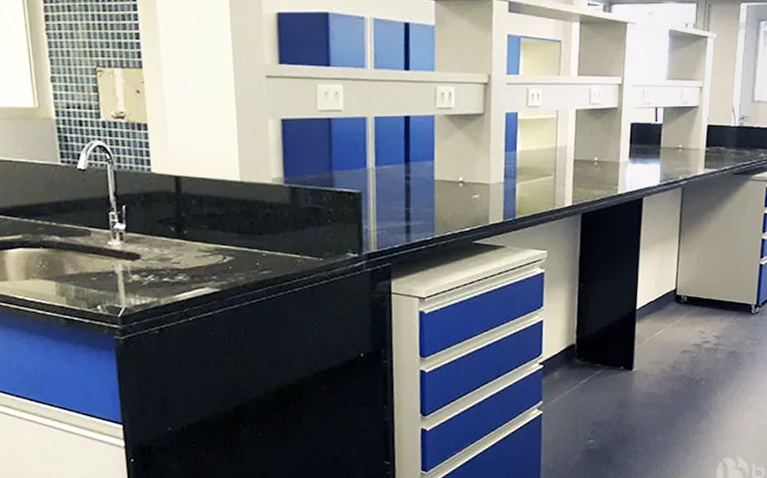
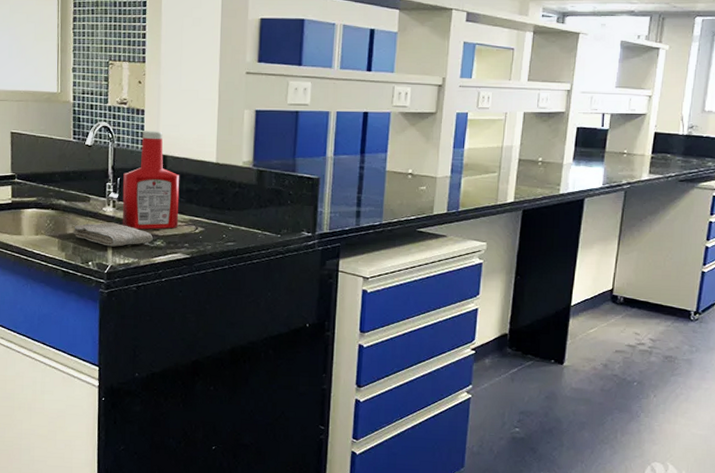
washcloth: none [73,257,173,286] -> present [72,222,153,247]
ketchup bottle: none [129,148,203,264] -> present [122,131,180,230]

